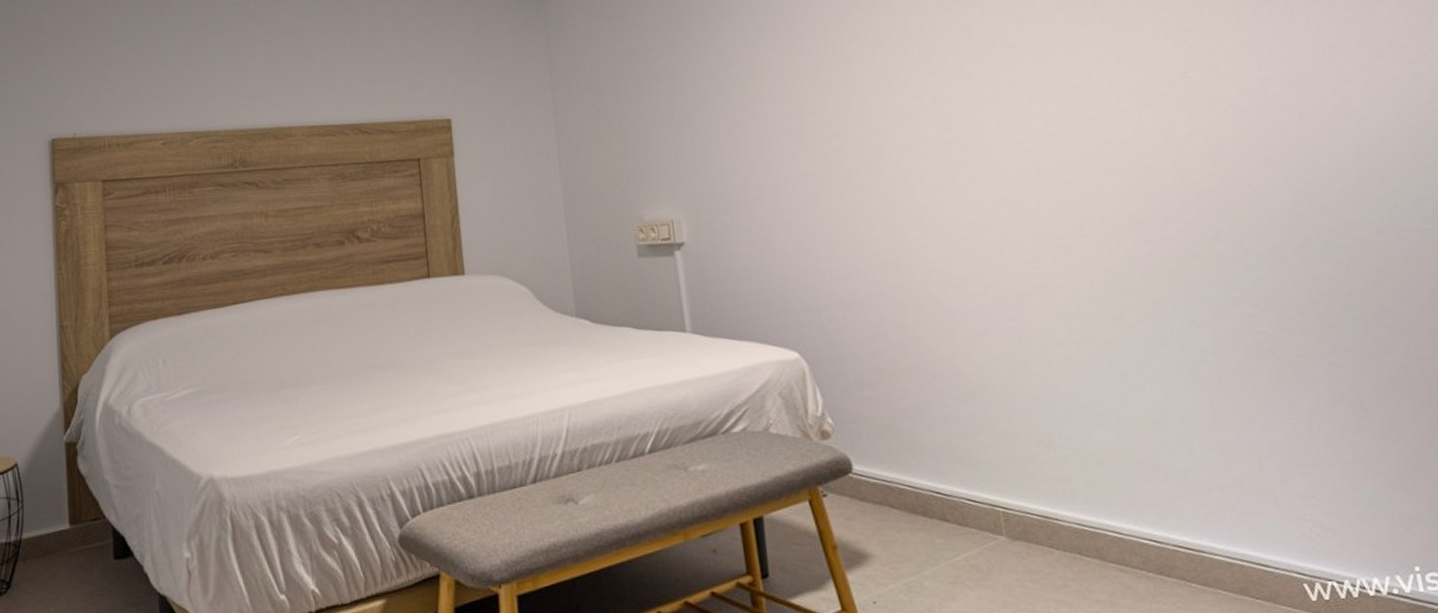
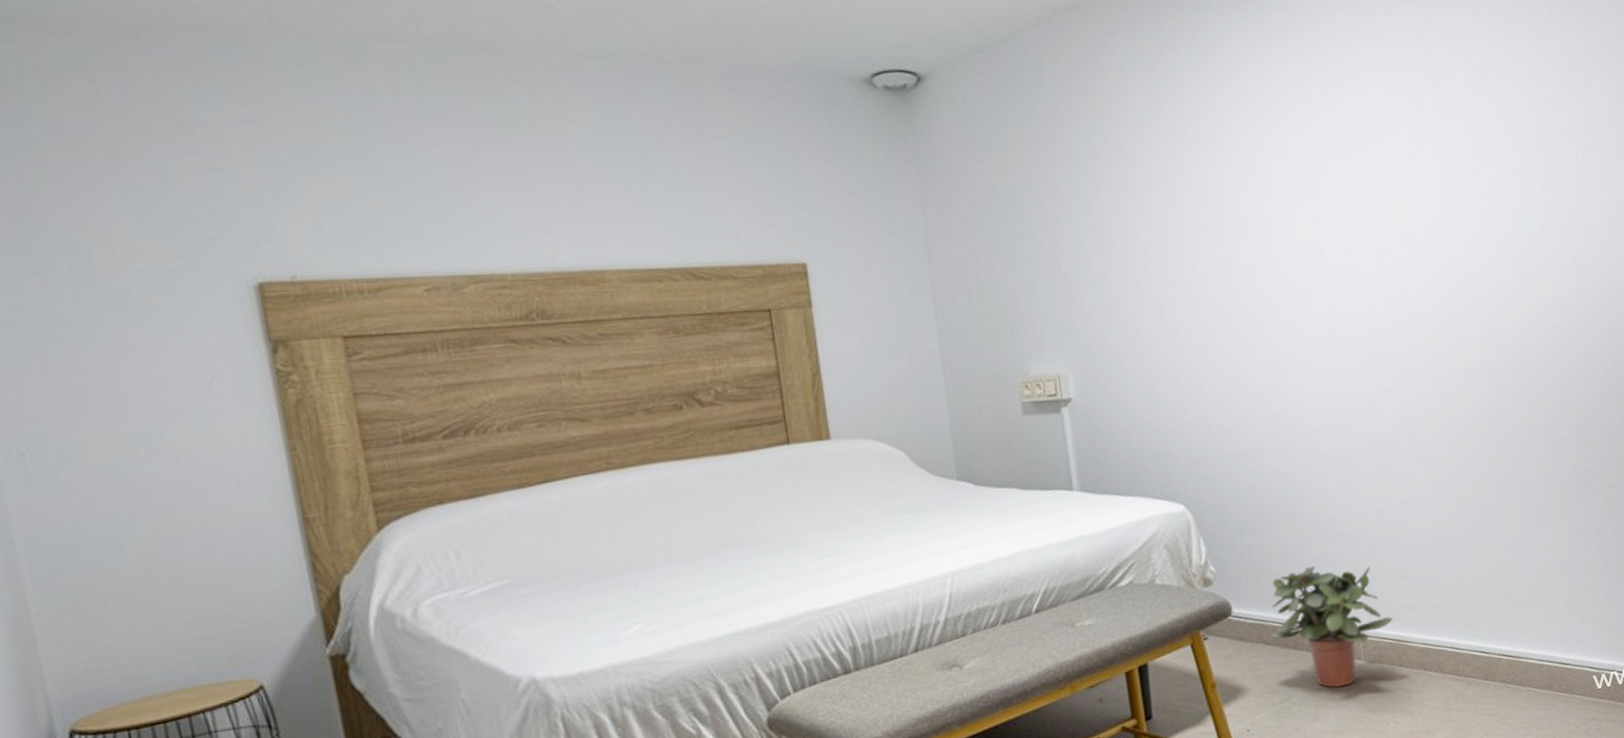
potted plant: none [896,425,1039,565] -> present [1270,565,1394,688]

